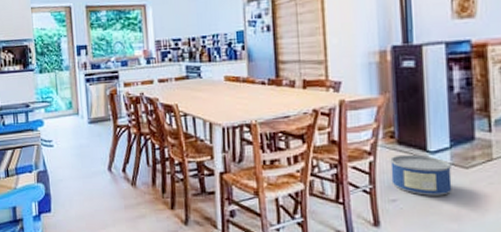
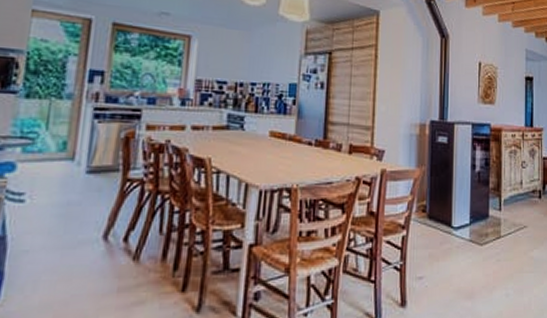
storage bin: present [390,154,452,196] -> none [420,229,469,273]

